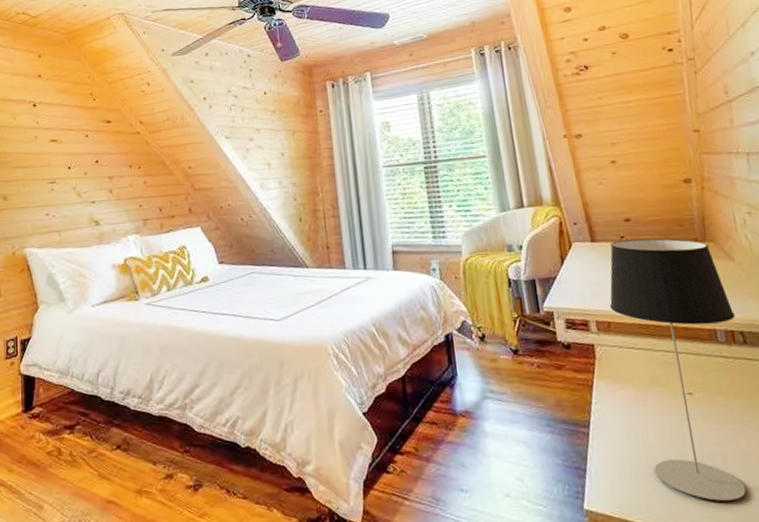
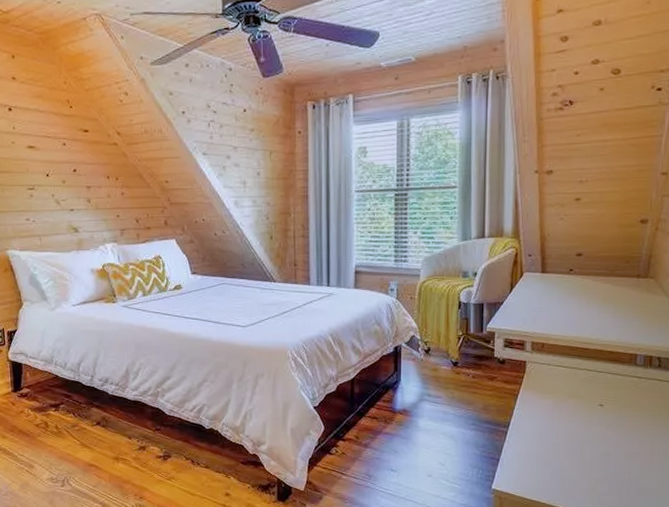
table lamp: present [609,238,746,501] -> none [546,272,657,488]

